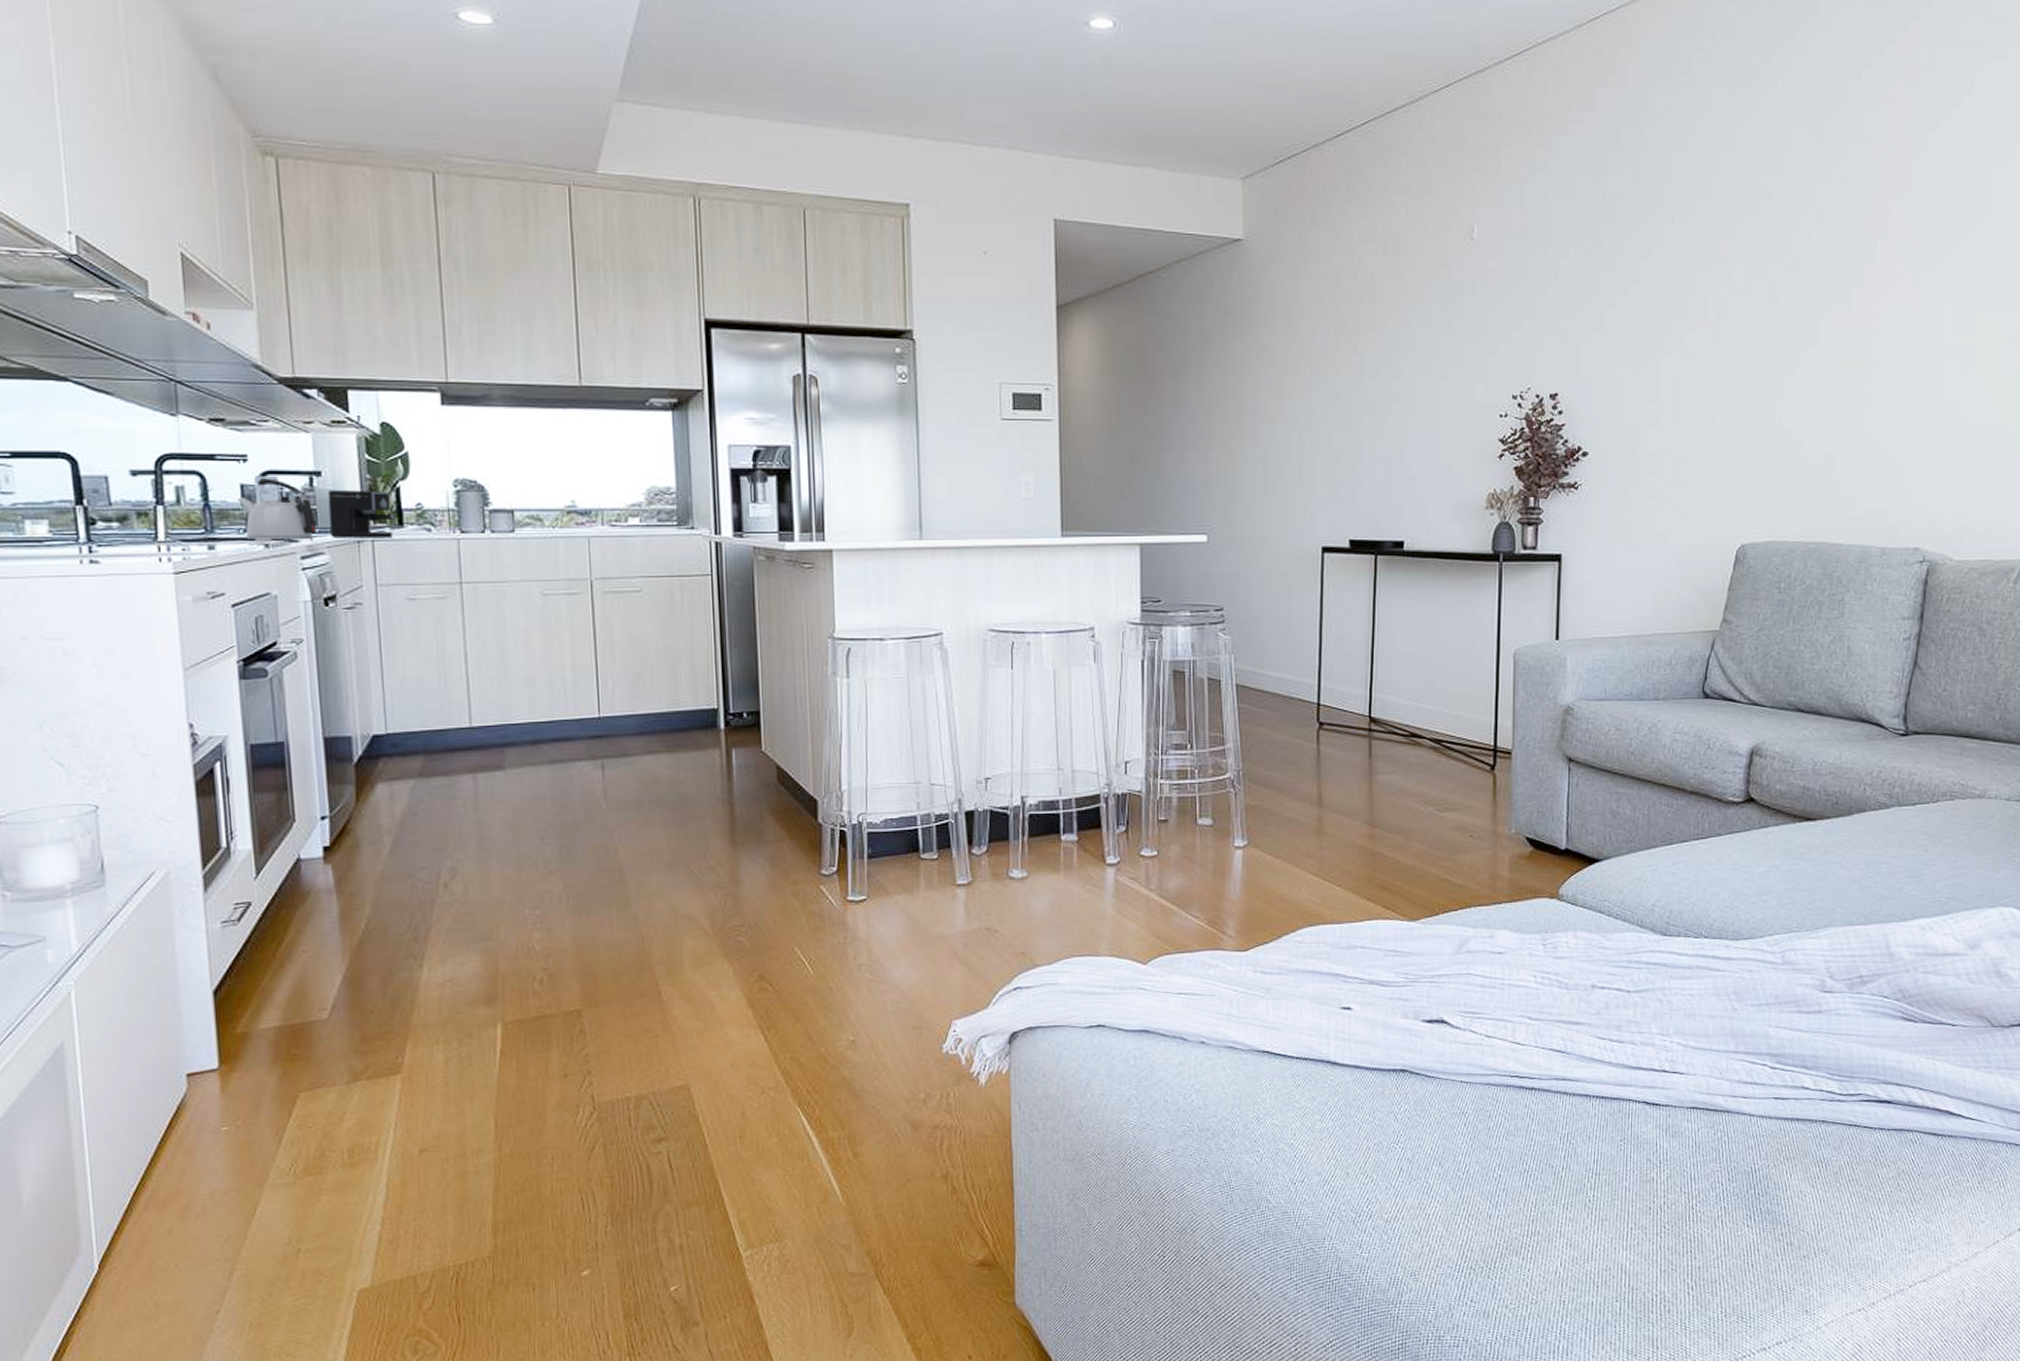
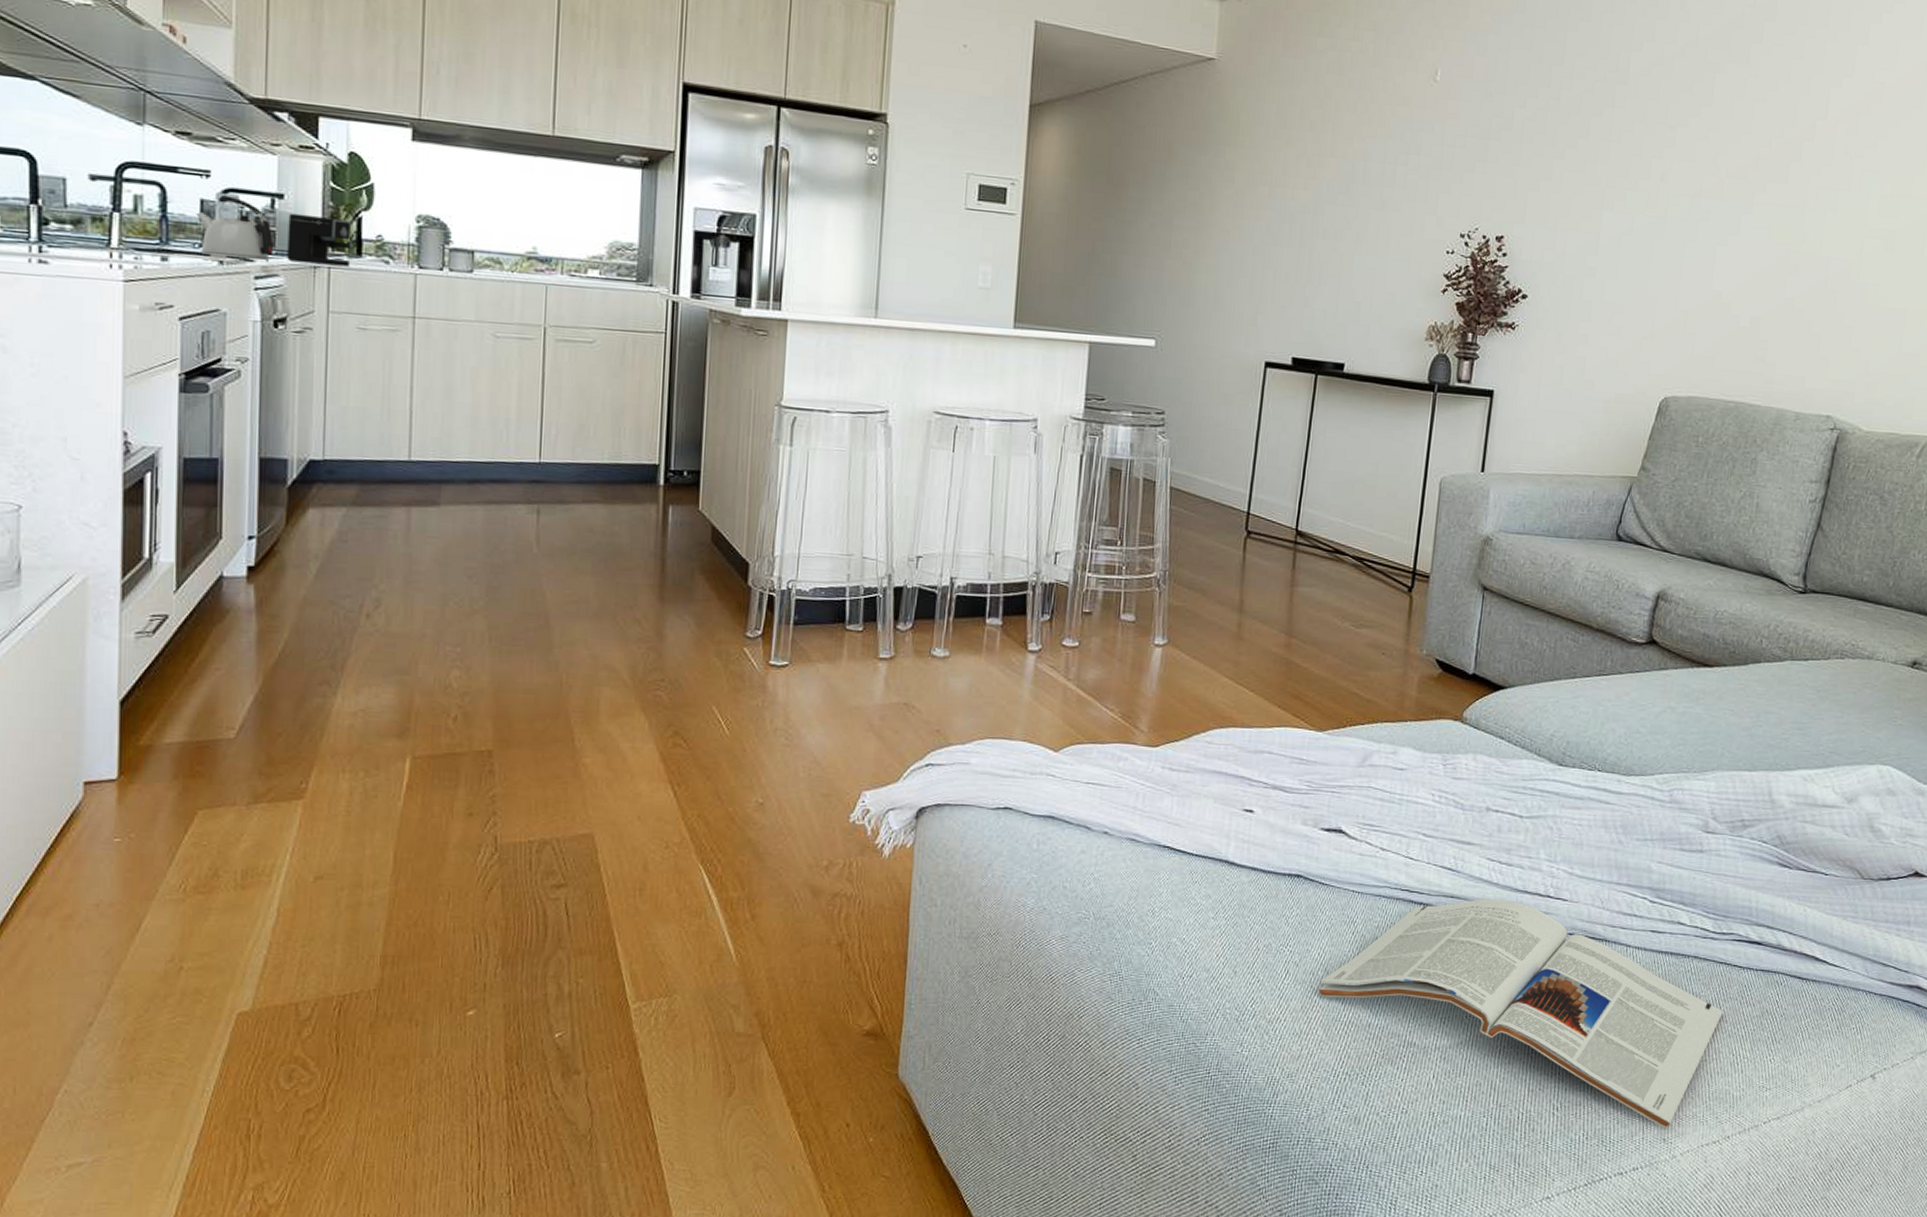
magazine: none [1435,1078,1857,1301] -> present [1319,899,1723,1129]

